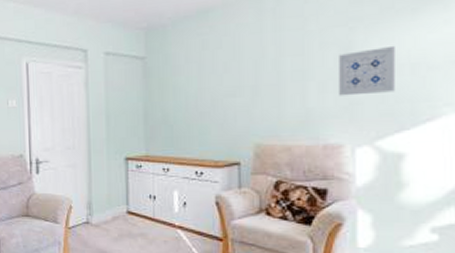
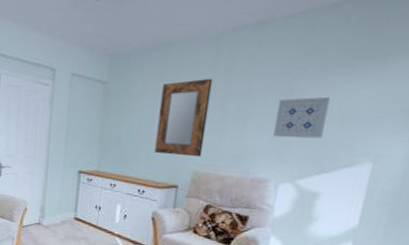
home mirror: none [206,40,262,129] -> present [154,78,213,157]

